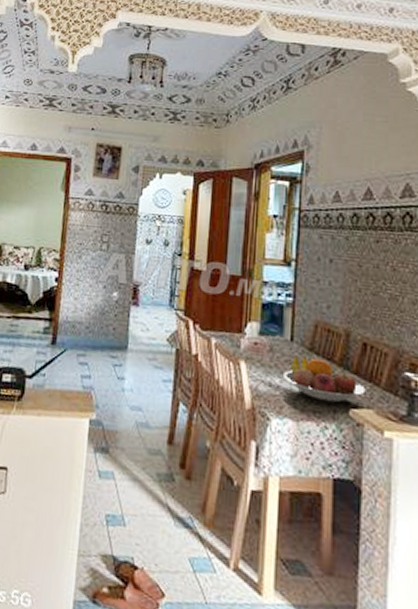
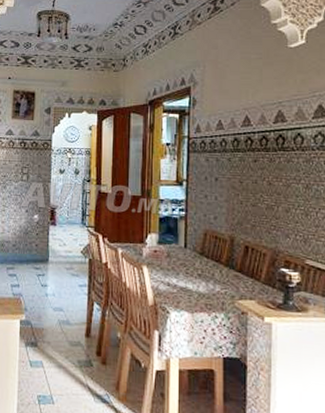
fruit bowl: present [284,355,366,403] -> none [180,259,248,297]

